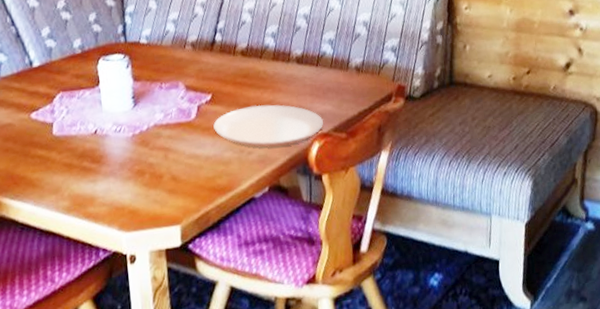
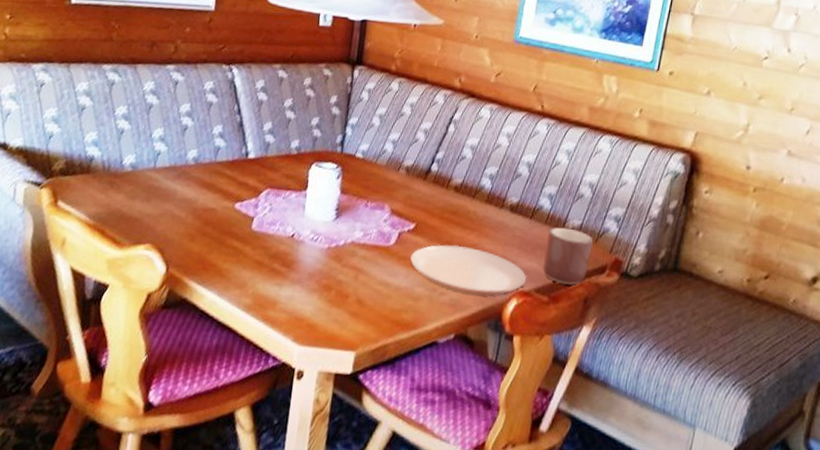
mug: none [335,66,377,119] -> present [543,227,594,285]

